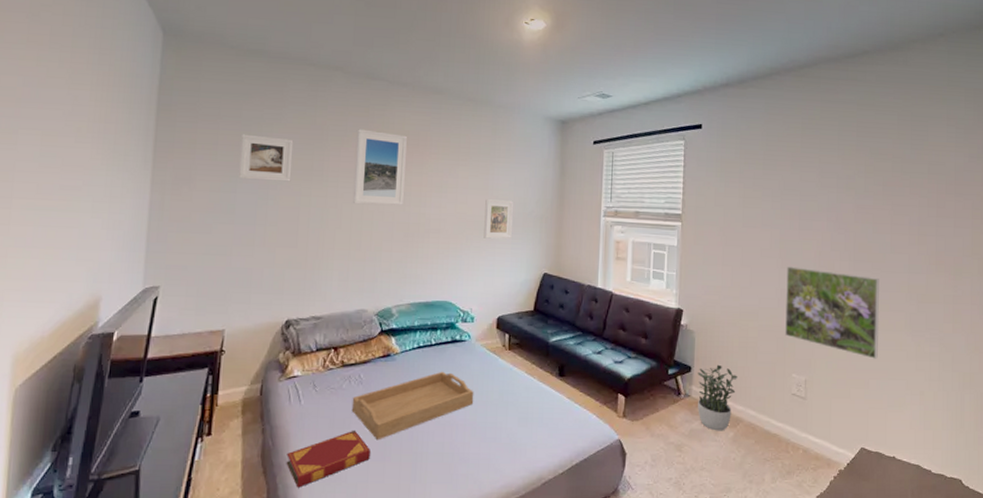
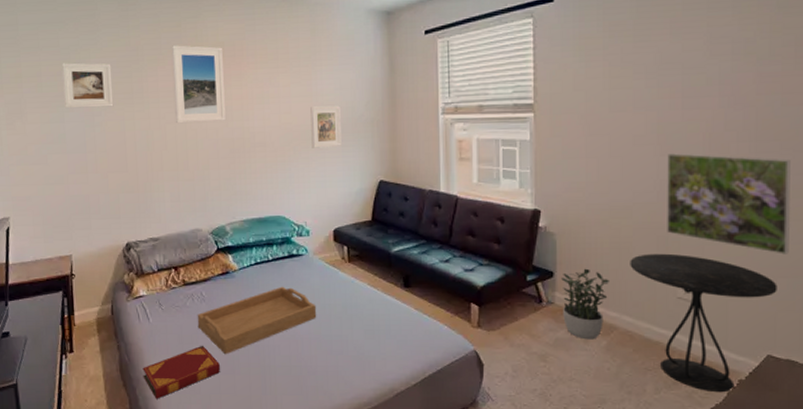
side table: none [755,353,869,482] -> present [630,253,777,393]

